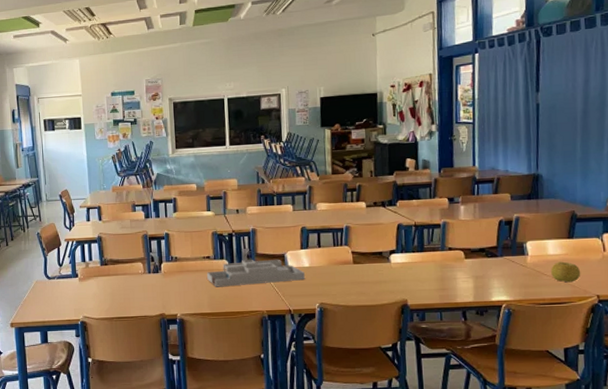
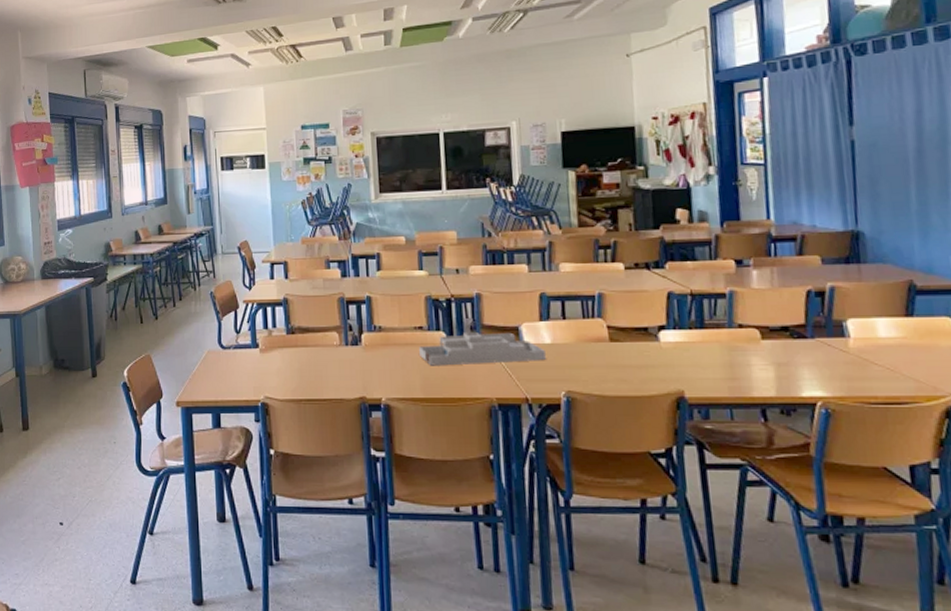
fruit: present [551,261,581,283] -> none [884,347,928,376]

